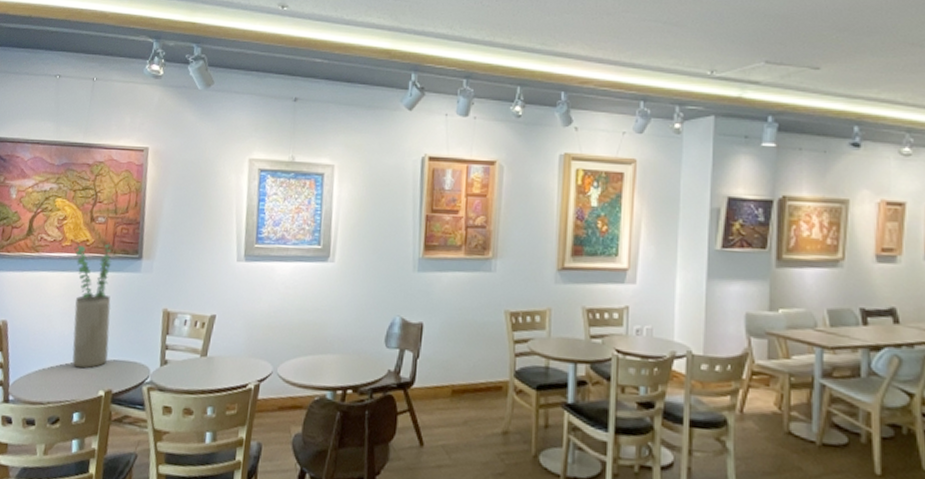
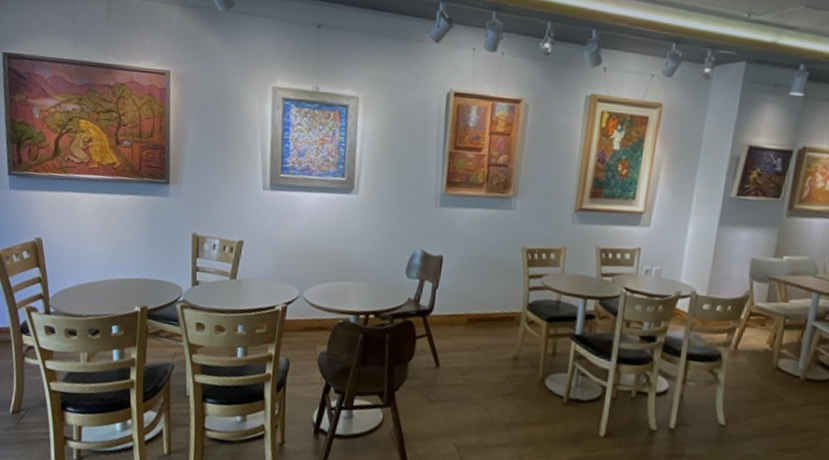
vase: present [72,241,112,369] -> none [101,164,142,286]

